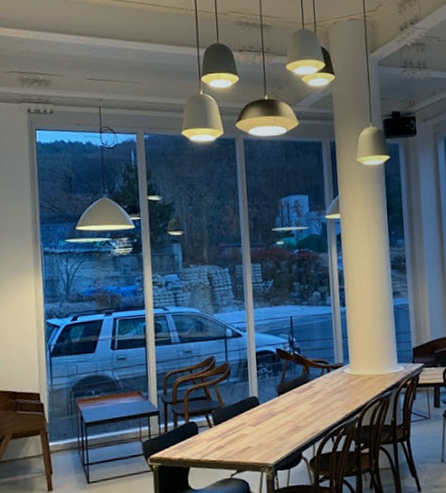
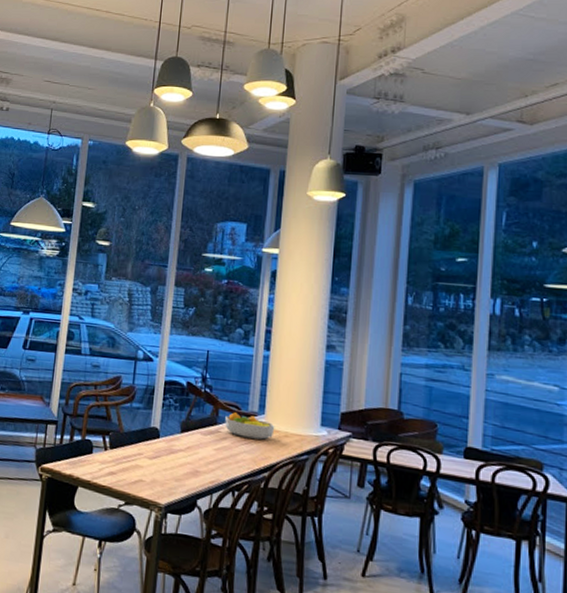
fruit bowl: none [316,367,360,388] -> present [225,412,275,440]

